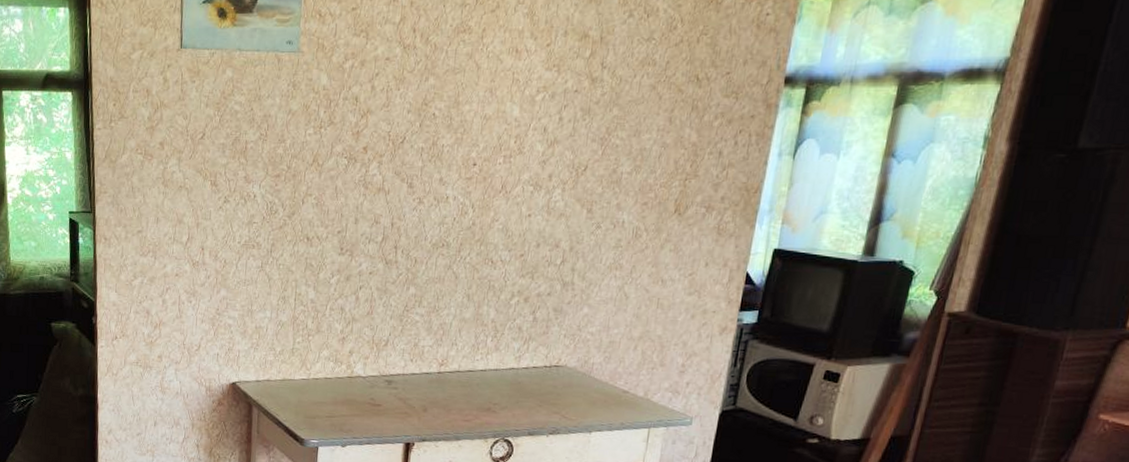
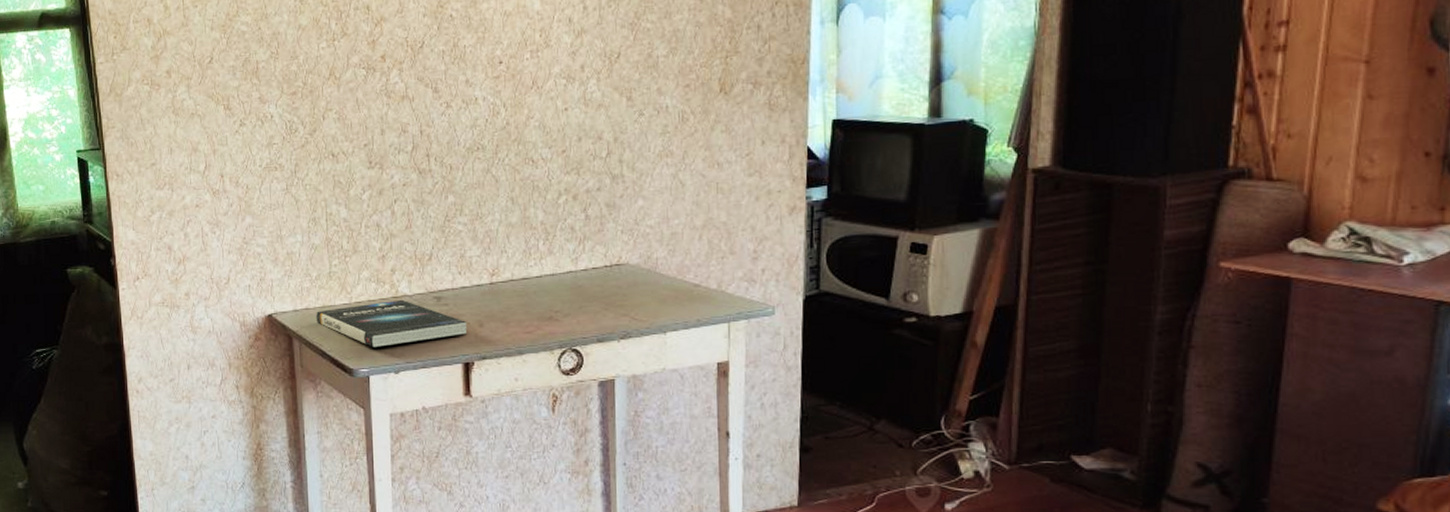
book: none [276,379,412,422] -> present [316,299,466,348]

